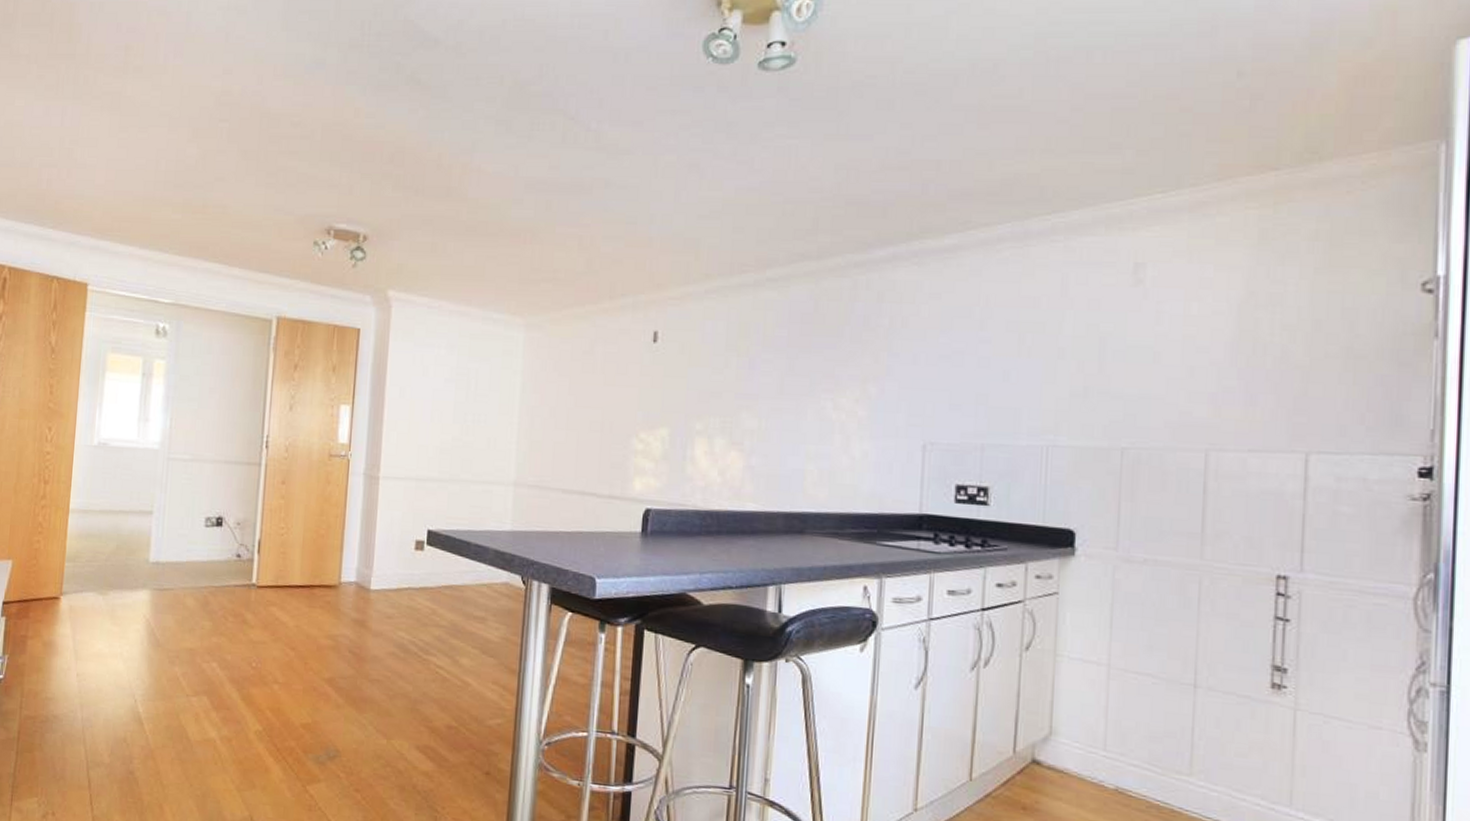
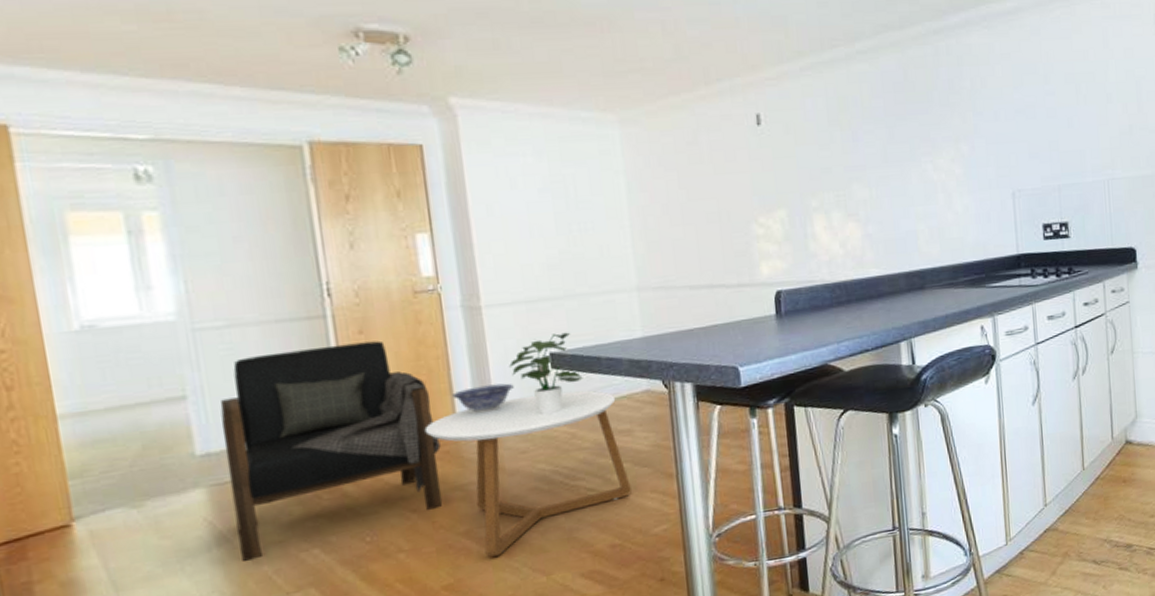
armchair: none [162,488,325,659] -> present [220,340,442,561]
coffee table: none [314,565,477,709] -> present [424,390,631,557]
decorative bowl: none [342,548,392,575] -> present [452,383,514,414]
potted plant: none [392,512,452,588] -> present [509,332,583,415]

